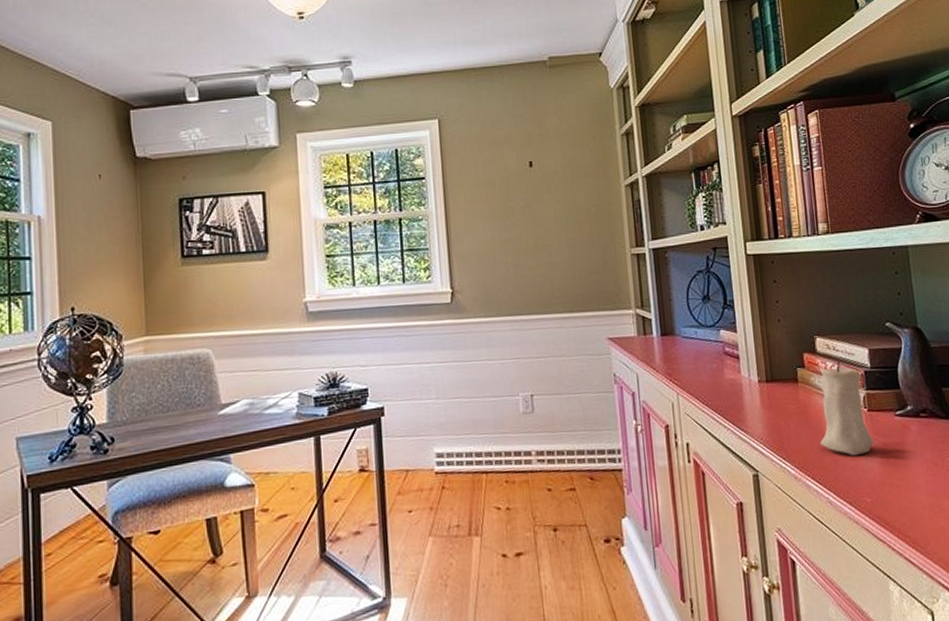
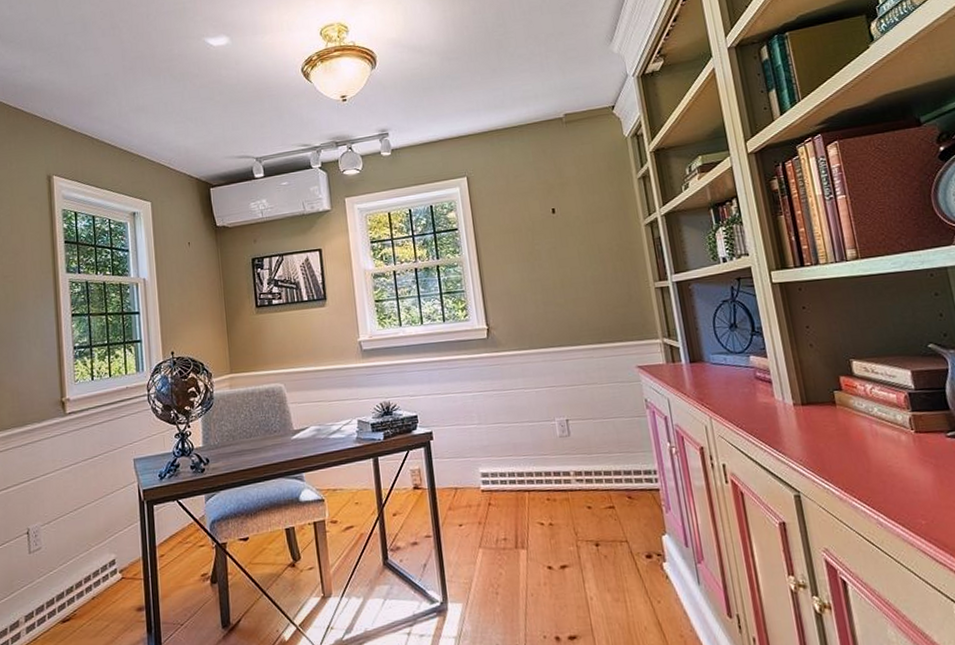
candle: present [820,360,874,456] -> none [859,382,925,478]

